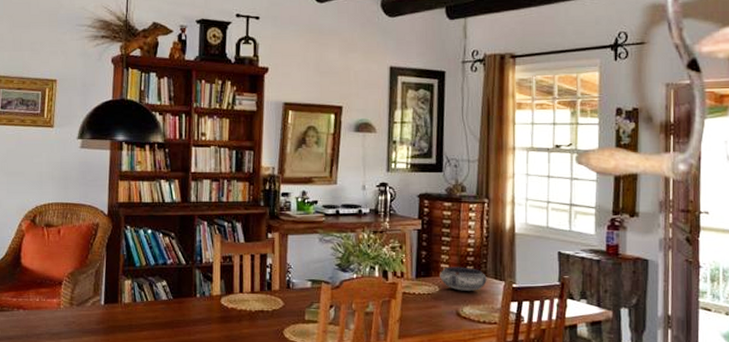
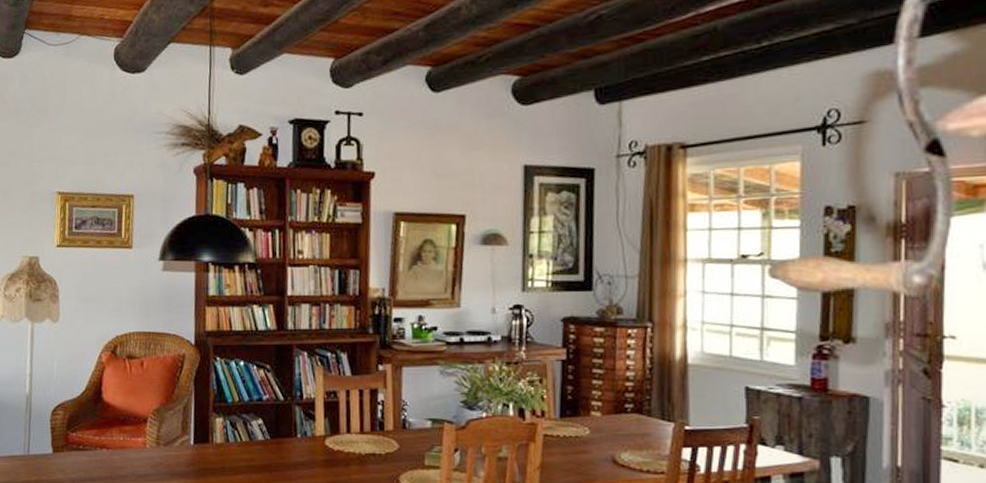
bowl: present [440,267,488,291] -> none [590,404,653,434]

